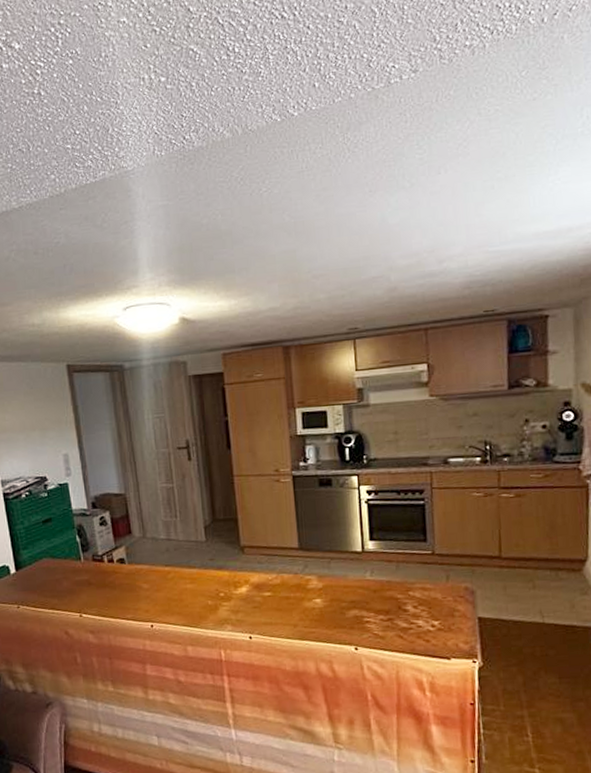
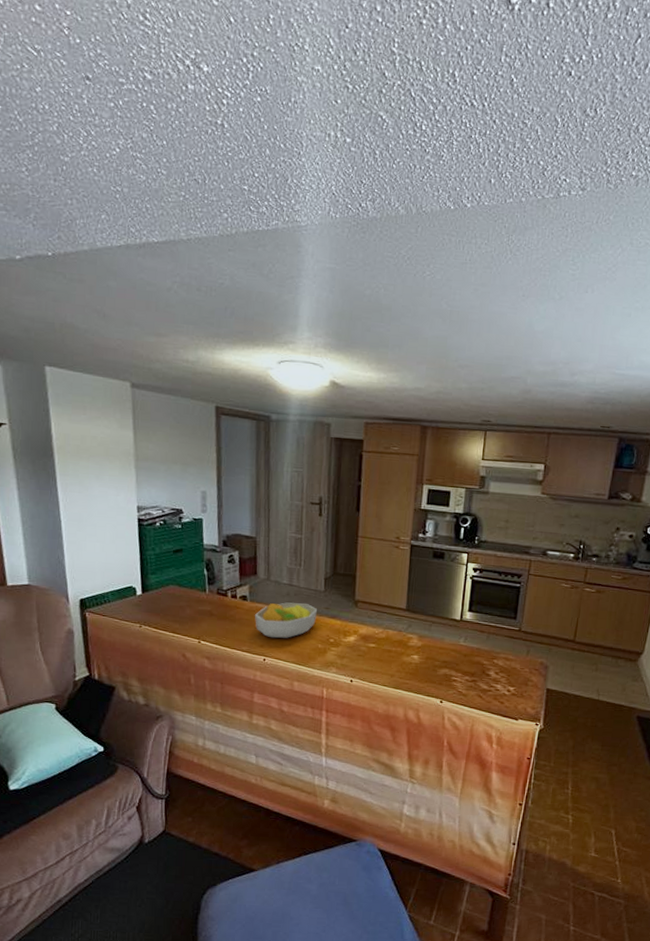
fruit bowl: none [134,558,202,601] -> present [254,602,318,639]

